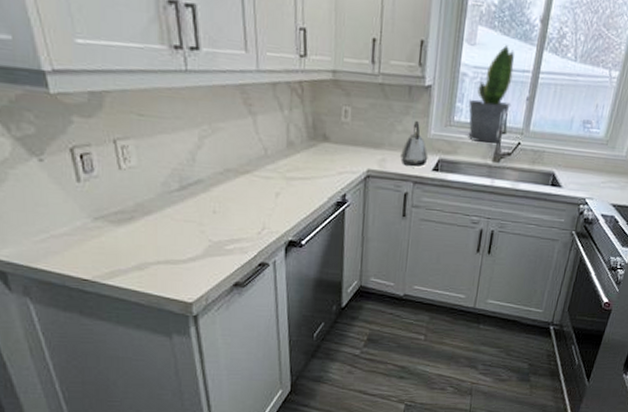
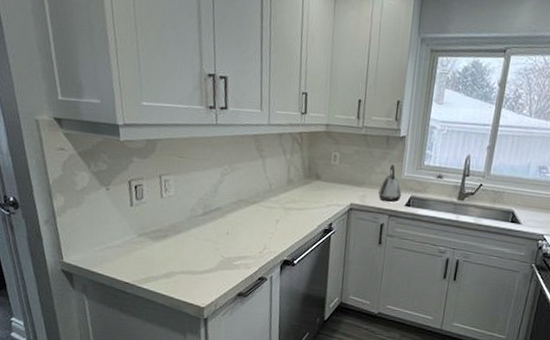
potted plant: present [468,44,515,143] -> none [436,103,476,184]

